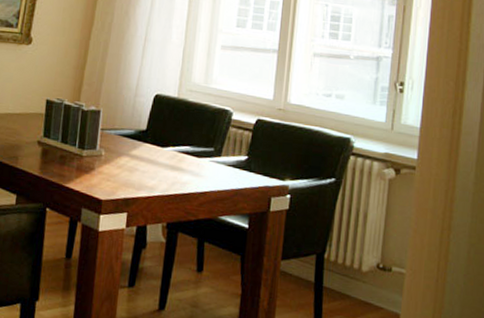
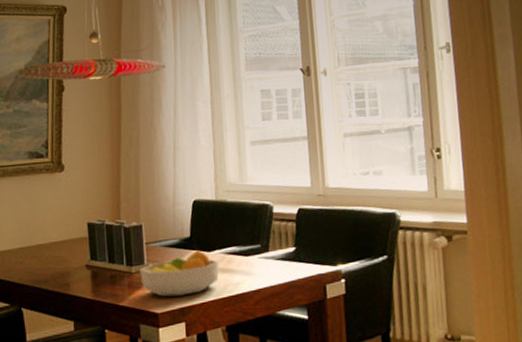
fruit bowl: none [90,144,171,187] -> present [140,250,219,297]

